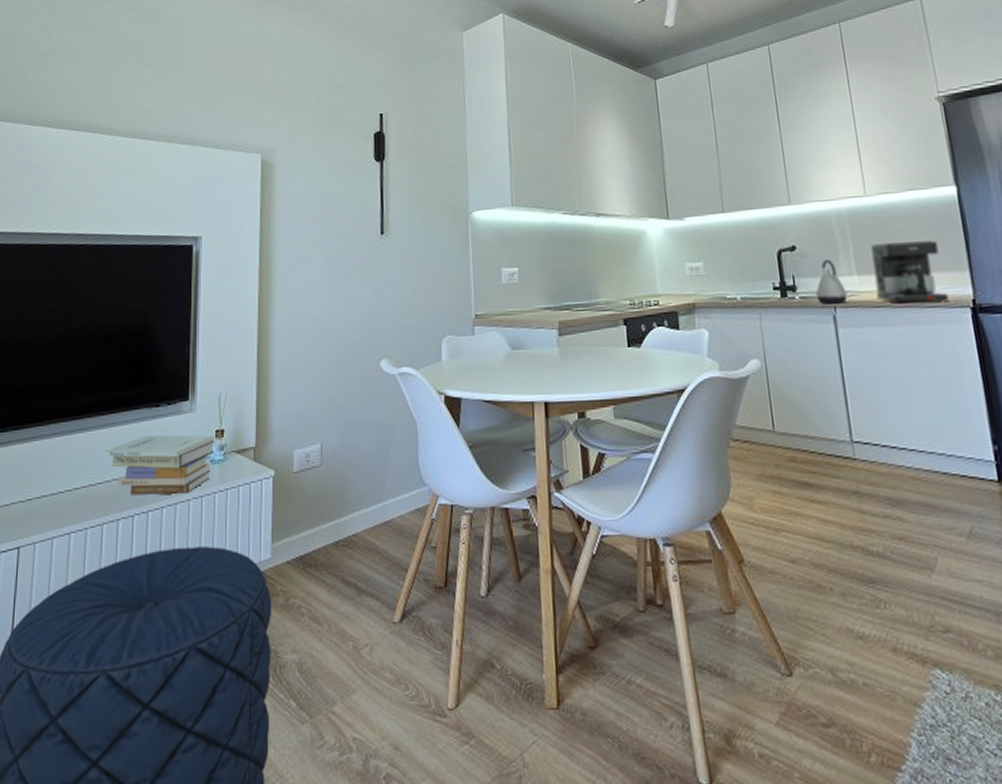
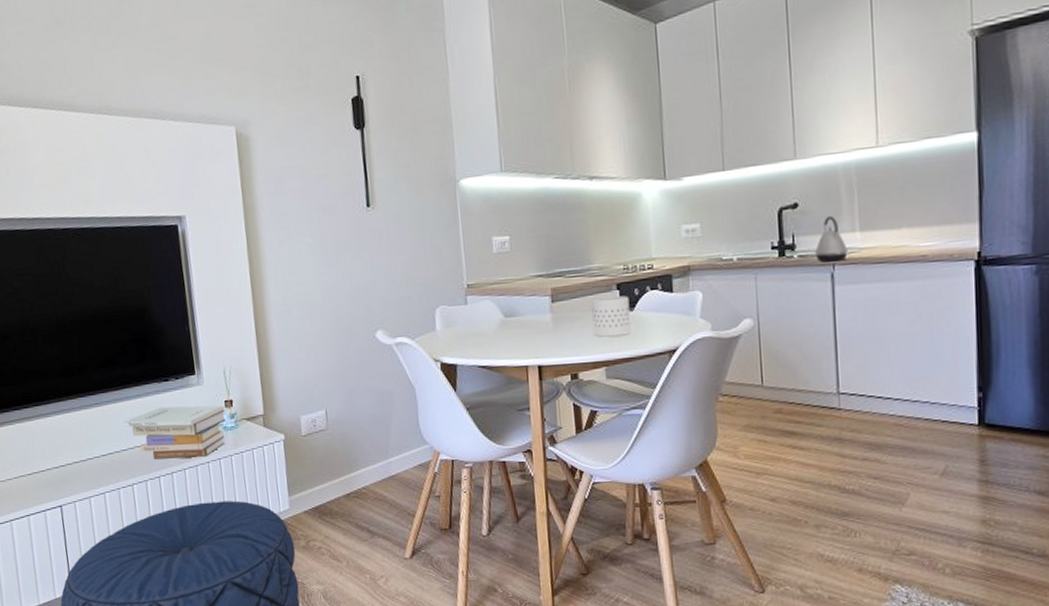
mug: none [597,331,639,374] -> present [590,295,631,337]
coffee maker: present [871,240,950,304] -> none [877,192,954,259]

